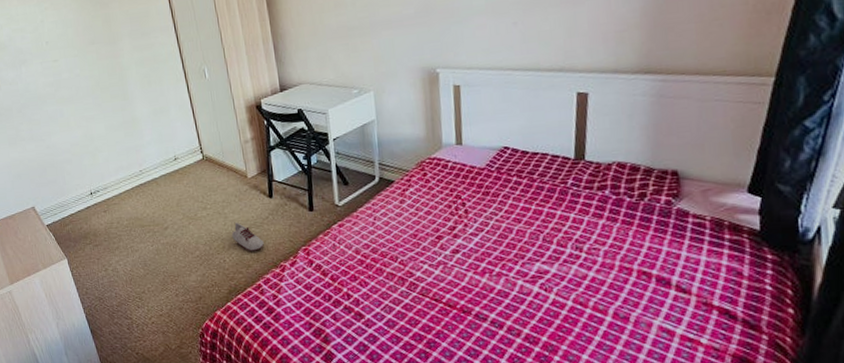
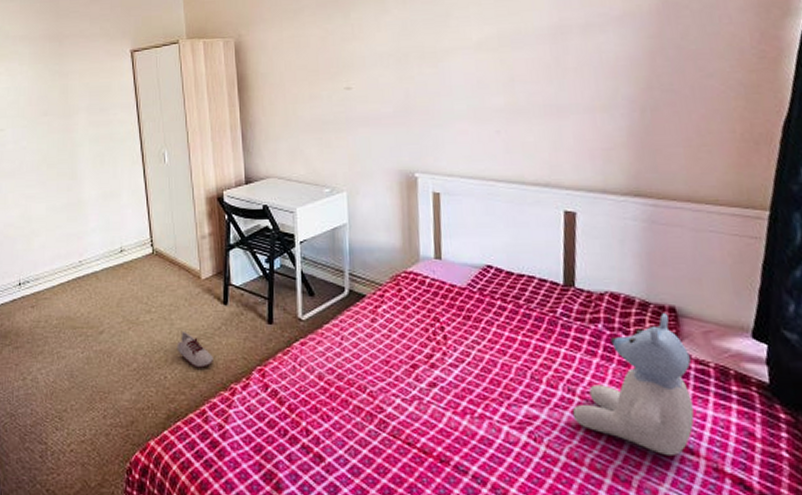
stuffed bear: none [579,177,689,296] -> present [572,313,695,457]

